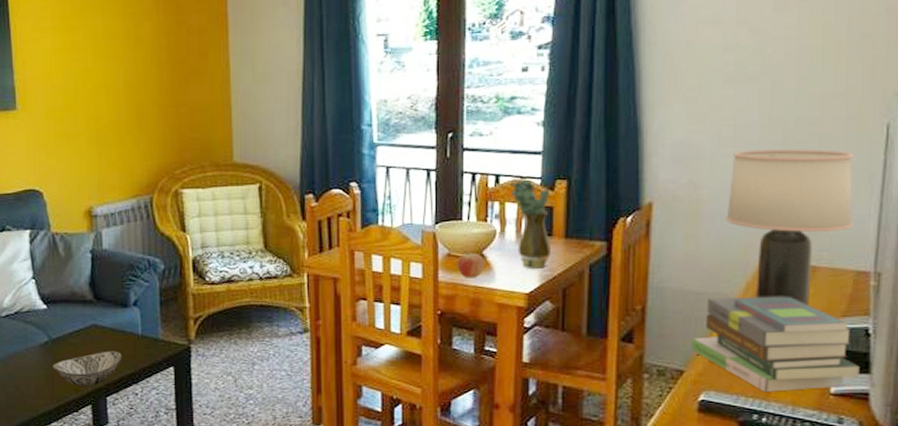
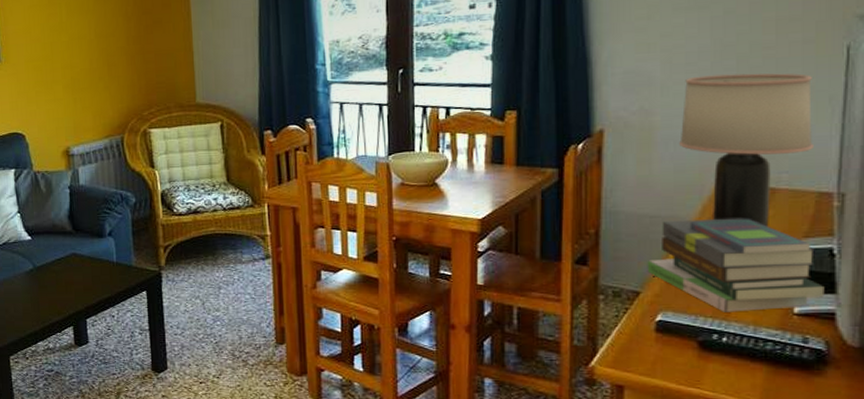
decorative bowl: present [53,351,123,386] -> none [38,277,100,309]
fruit: present [457,250,485,277] -> none [410,179,438,205]
vase: present [510,175,552,268] -> none [461,107,503,196]

